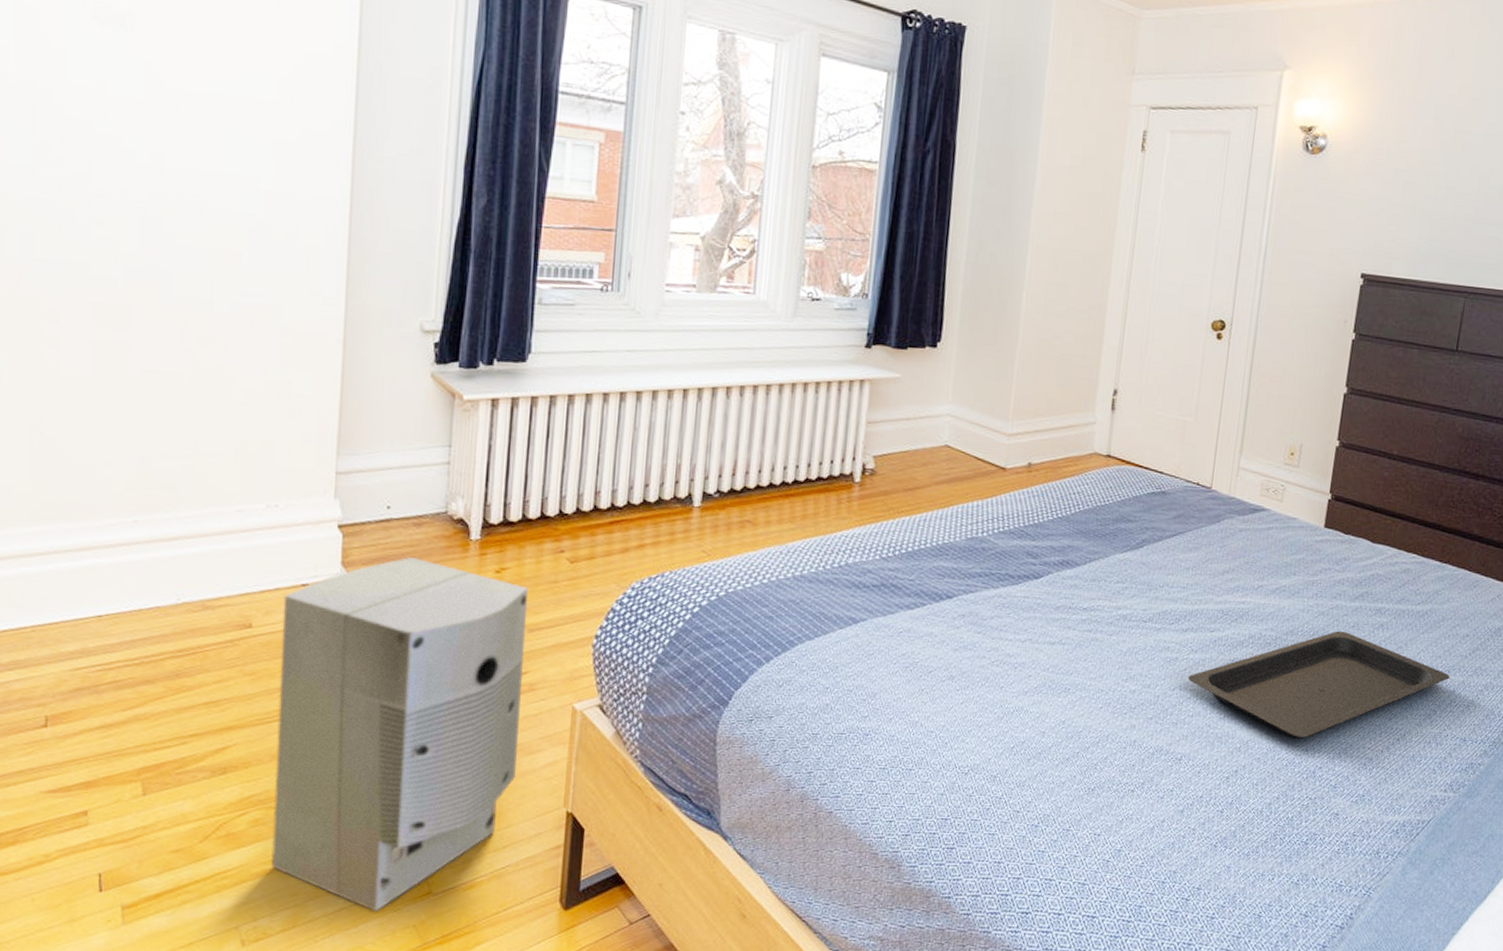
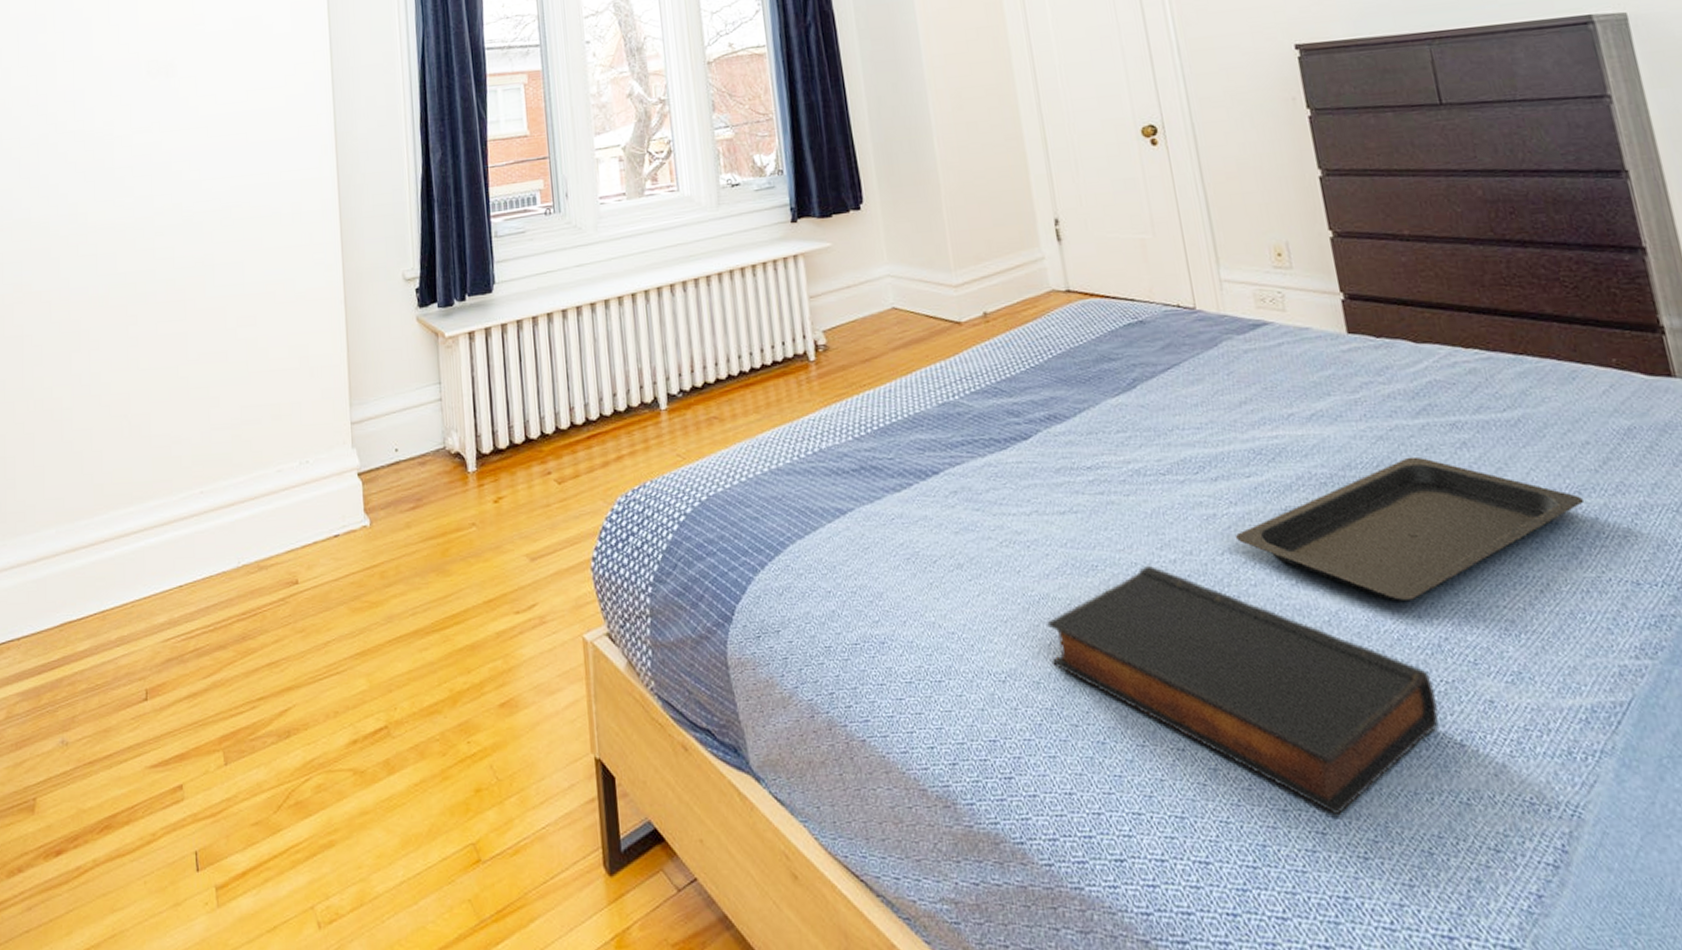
air purifier: present [271,556,528,912] -> none [321,495,541,885]
book: none [1010,692,1300,888] -> present [1047,565,1439,816]

